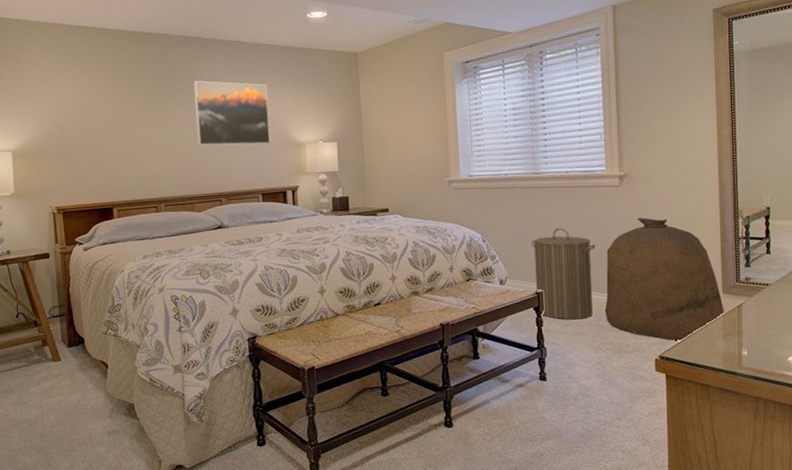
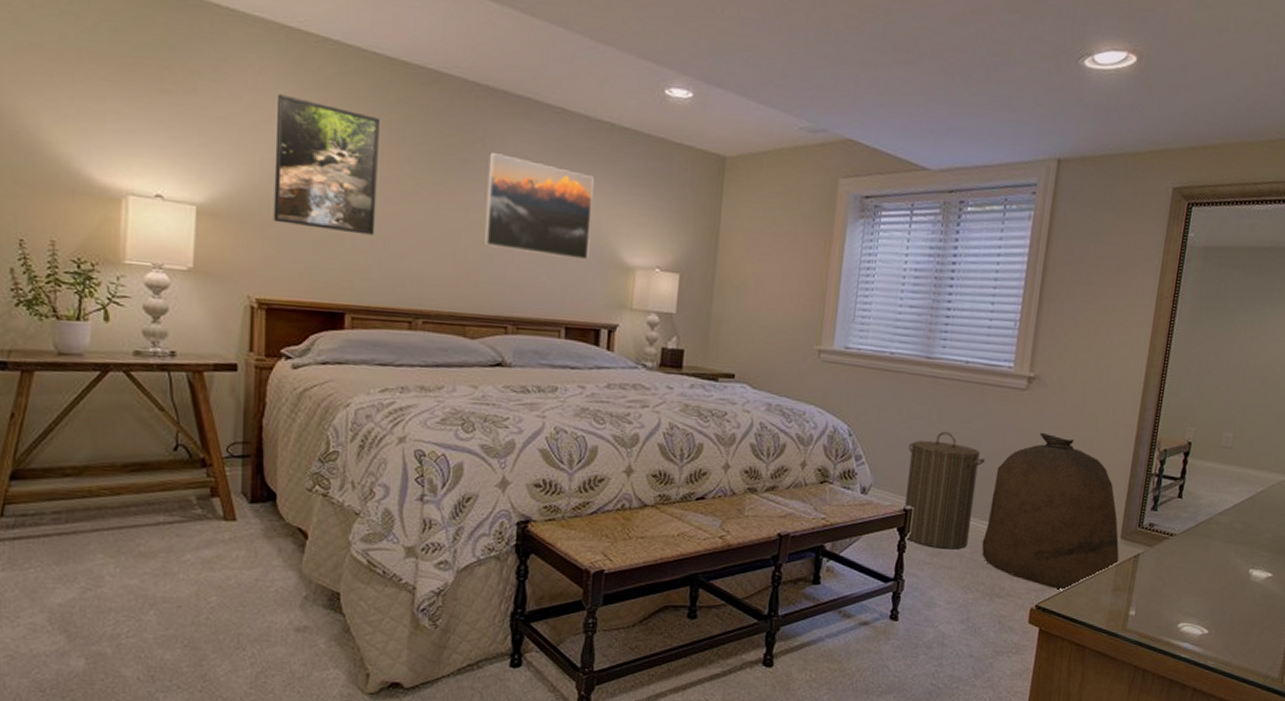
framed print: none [53,68,126,154] -> present [273,94,380,236]

